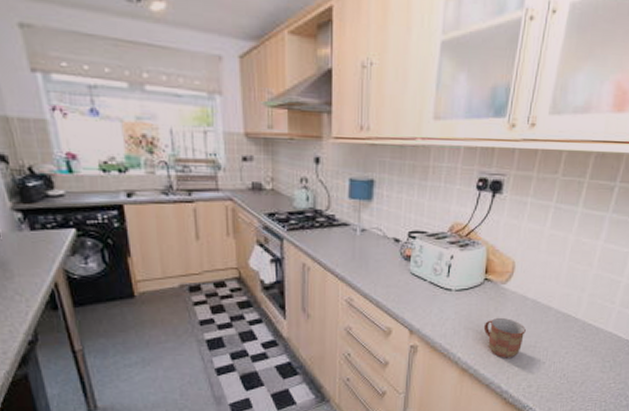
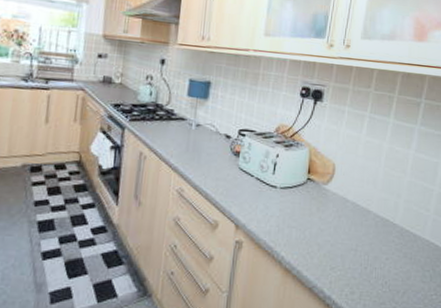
mug: present [483,318,526,358] -> none [306,218,347,261]

